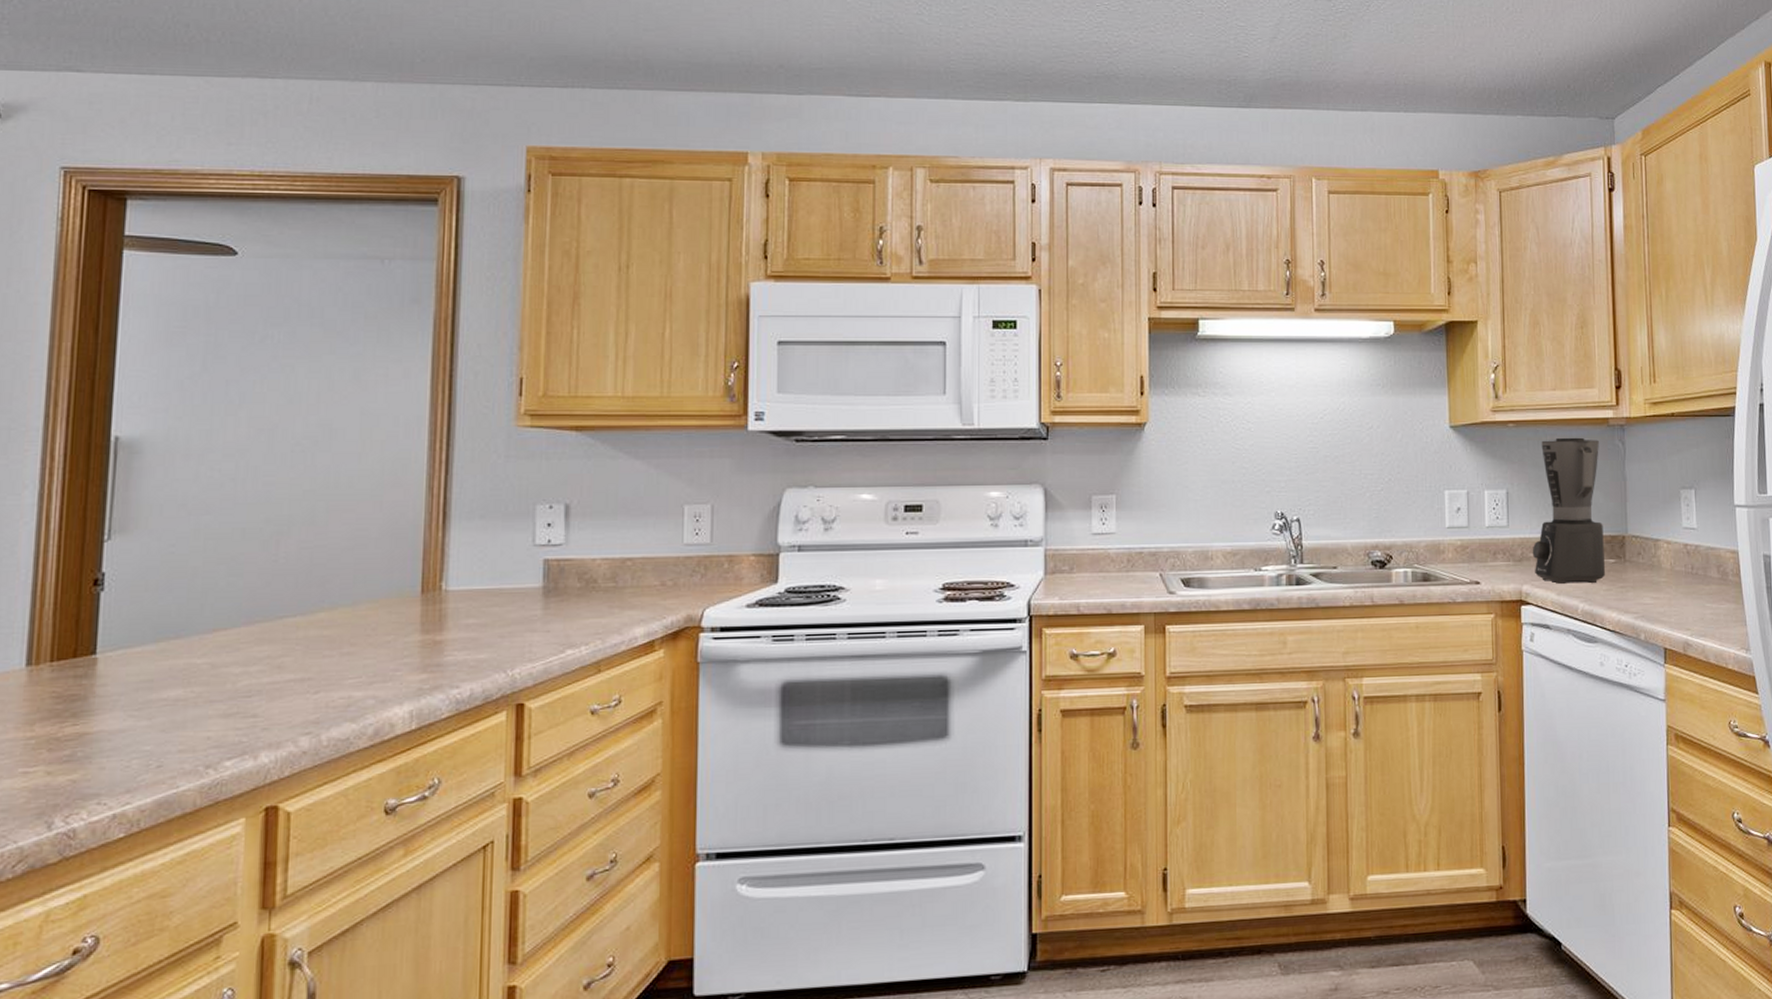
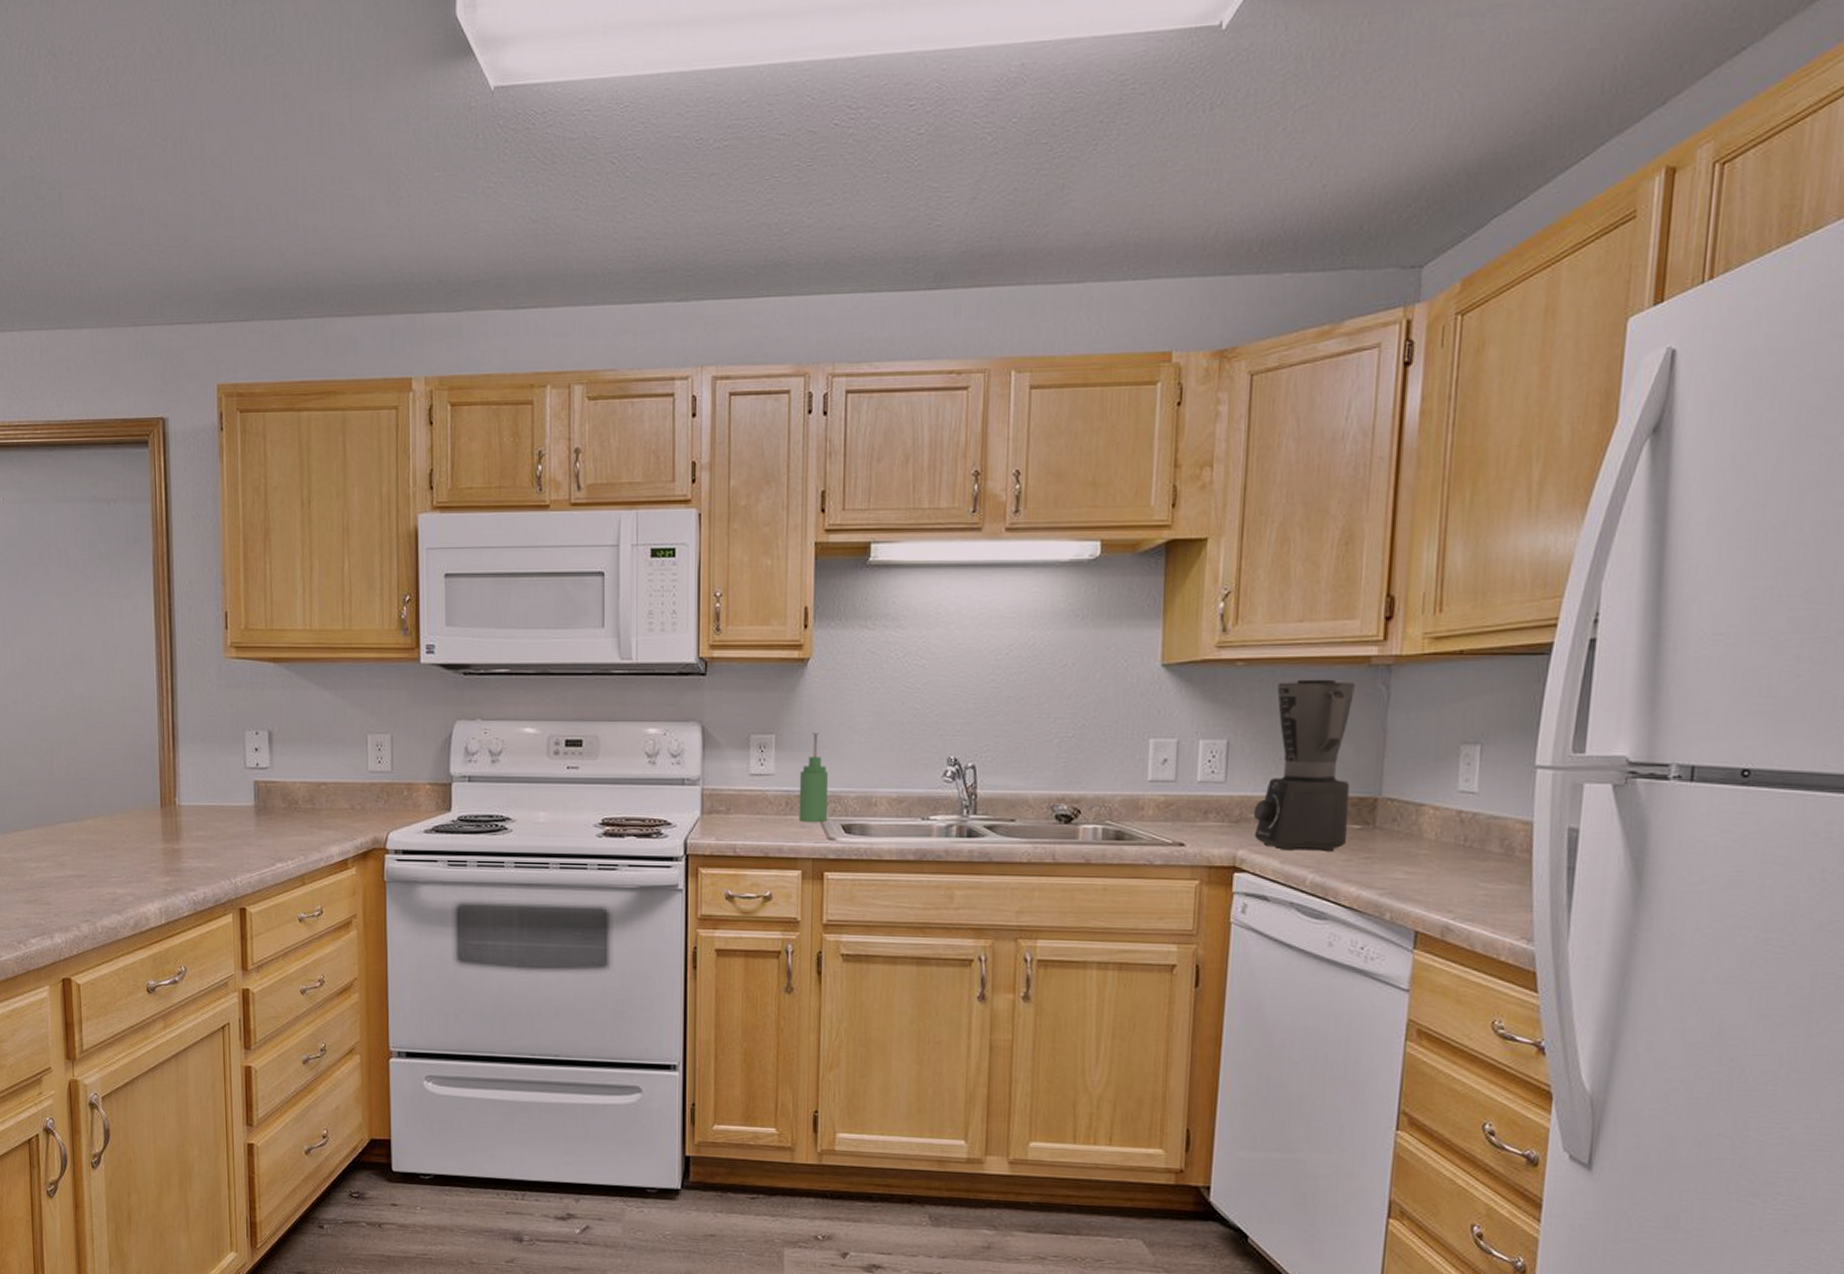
soap dispenser: none [1140,491,1168,579] -> present [798,732,829,823]

